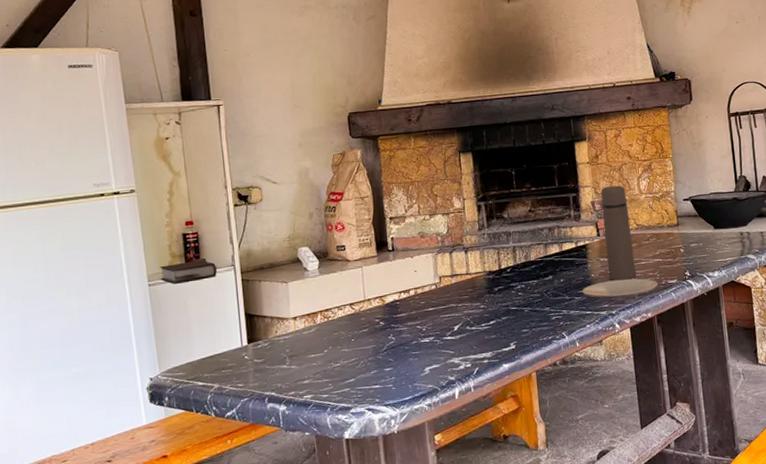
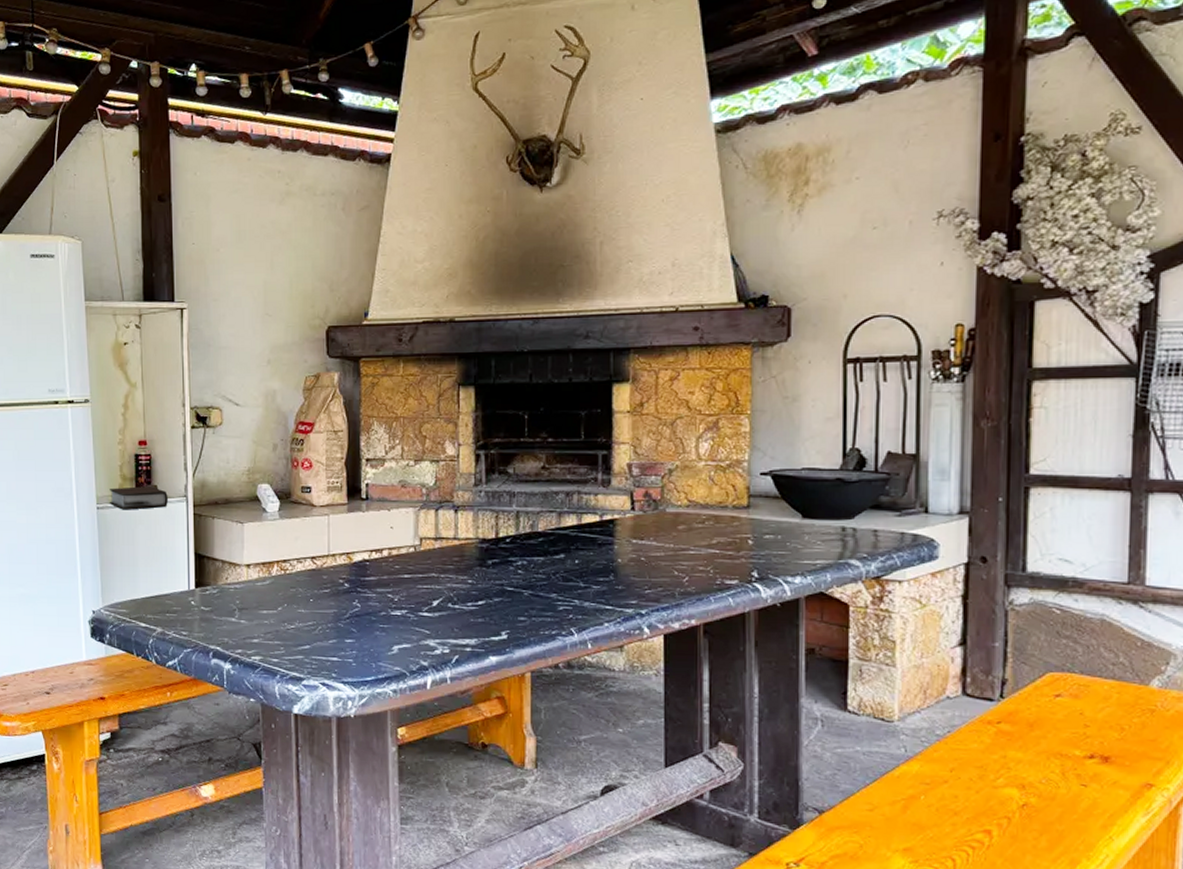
plate: present [582,278,658,300] -> none [603,570,711,595]
thermos: present [600,185,637,281] -> none [641,445,681,572]

